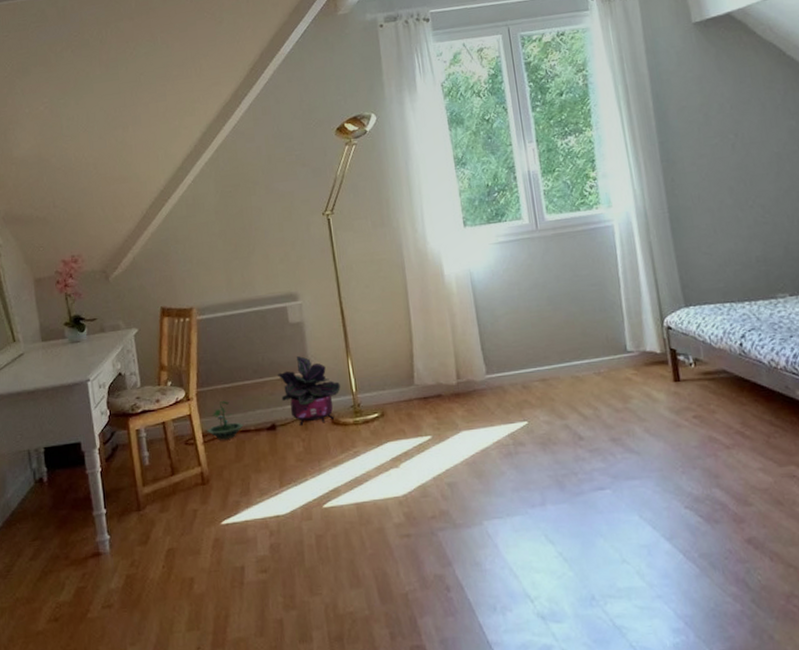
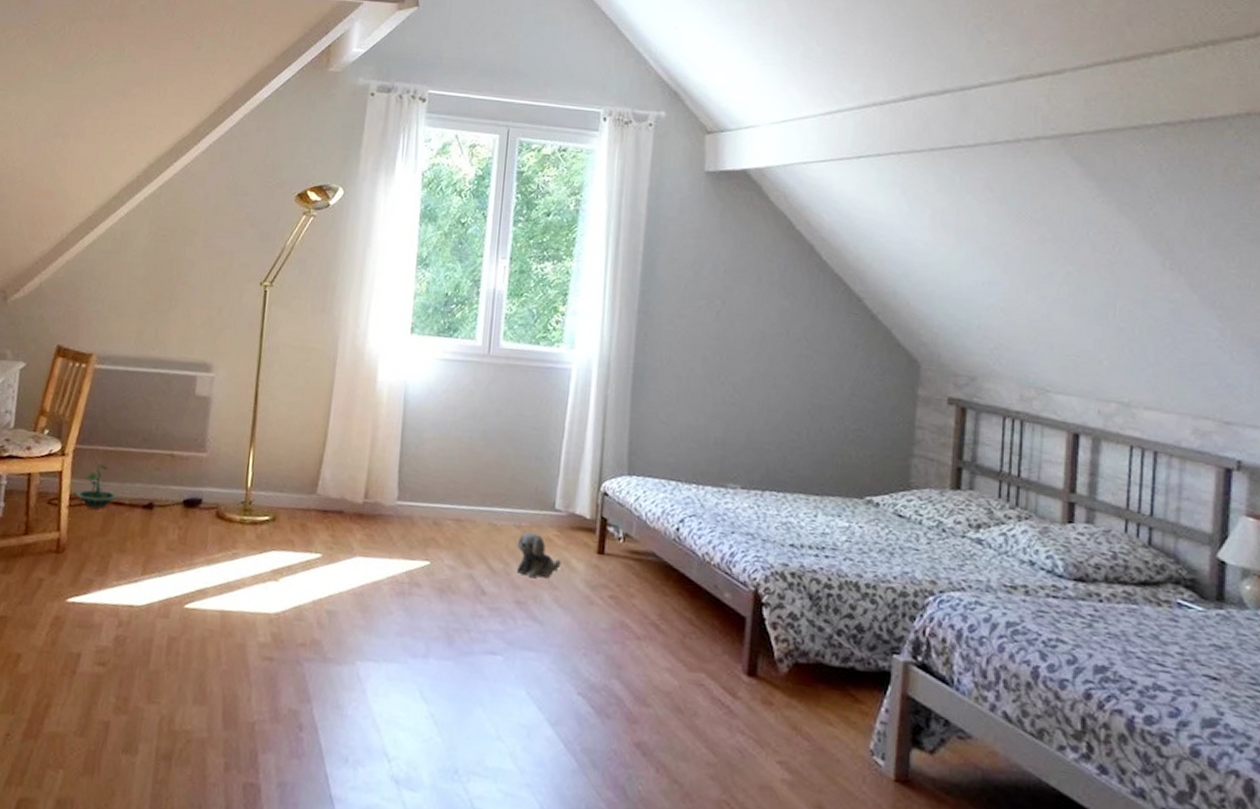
potted plant: present [278,356,341,427] -> none [167,434,235,513]
plush toy: none [600,376,644,415] -> present [517,532,561,577]

